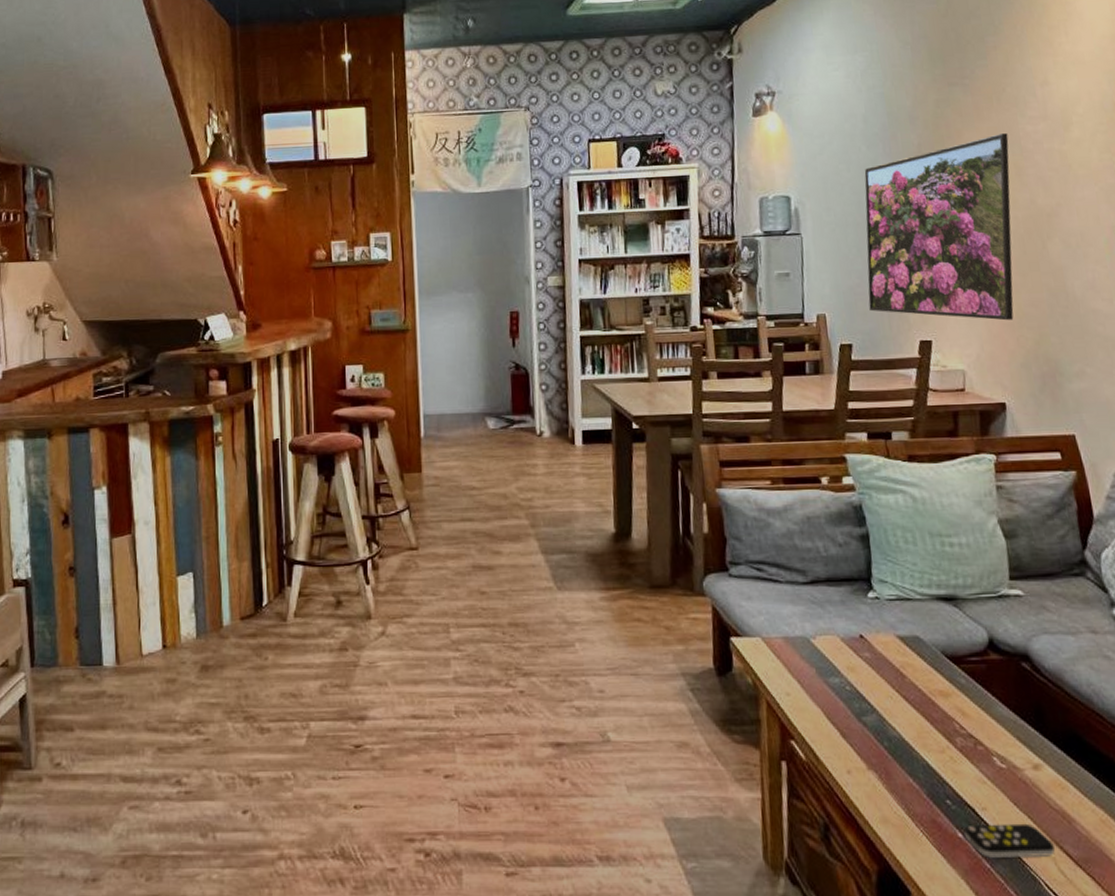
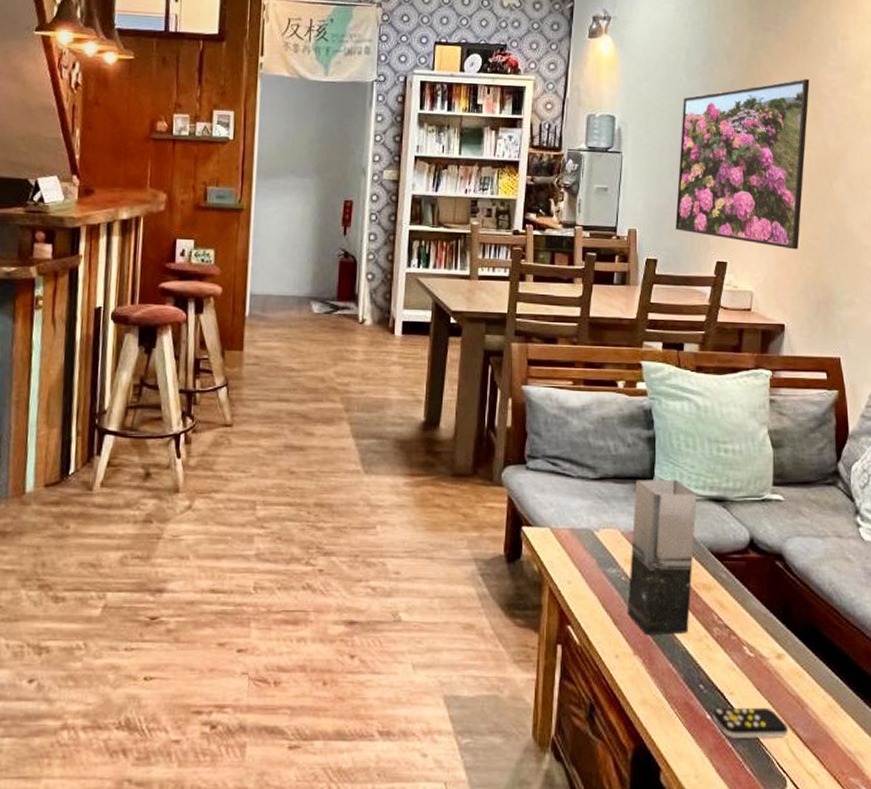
vase: none [851,578,928,747] -> present [628,479,697,635]

